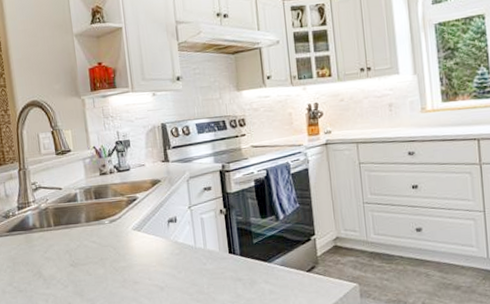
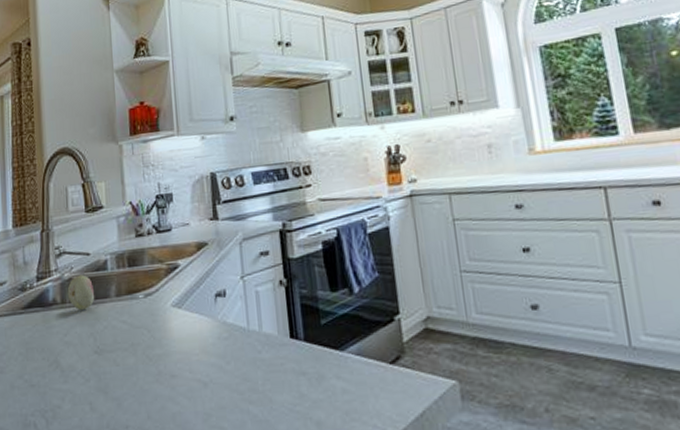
fruit: none [44,205,68,233] -> present [67,275,95,310]

